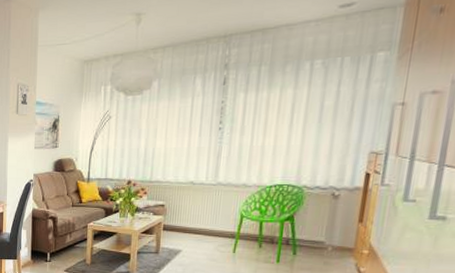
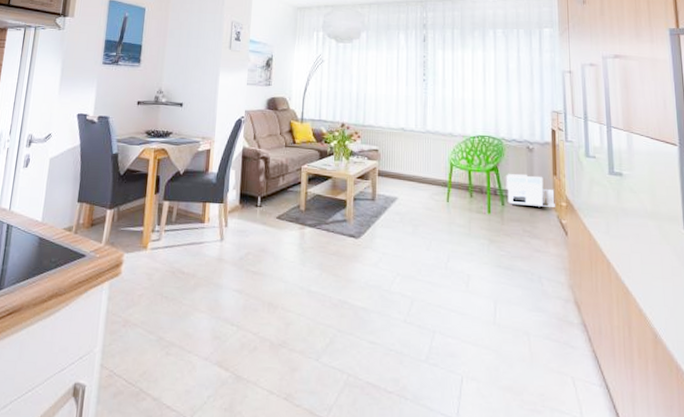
architectural model: none [300,222,357,255] -> present [506,173,555,207]

